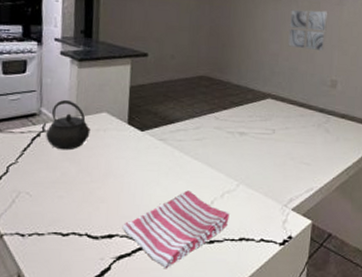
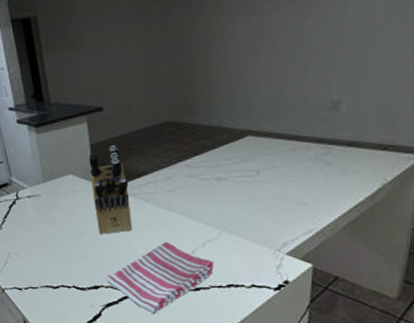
kettle: present [46,100,91,150] -> none [20,167,60,214]
knife block: none [123,90,161,178] -> present [88,145,132,234]
wall art: present [288,9,328,52] -> none [269,11,324,70]

